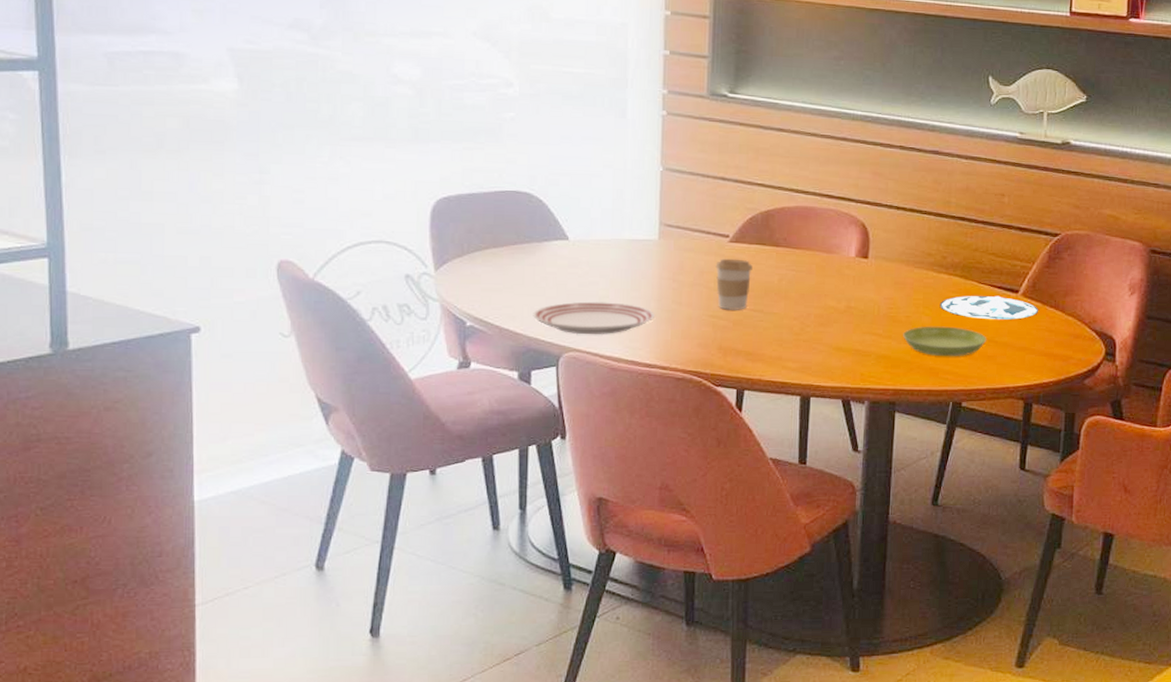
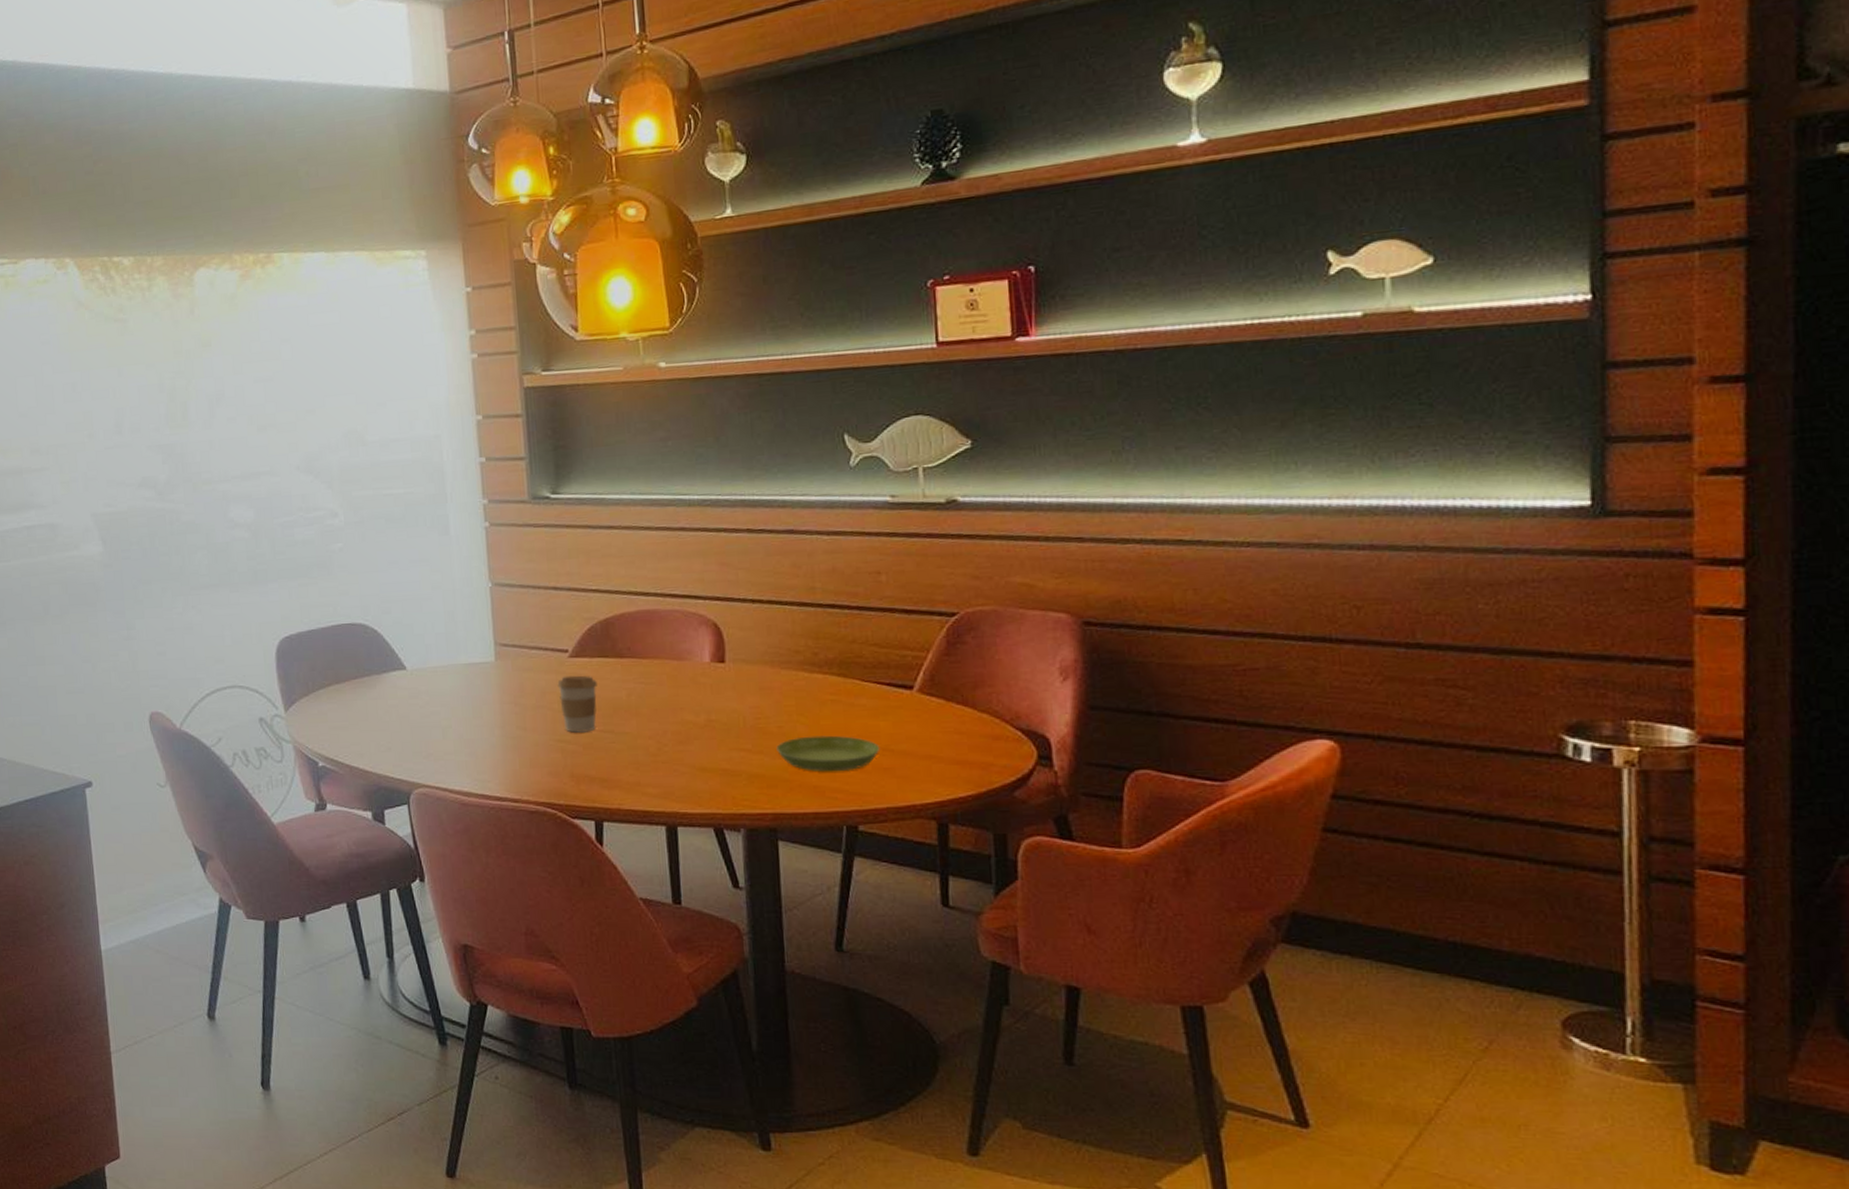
dinner plate: present [533,301,655,335] -> none [380,732,500,770]
plate: present [939,295,1038,320] -> none [816,694,942,724]

